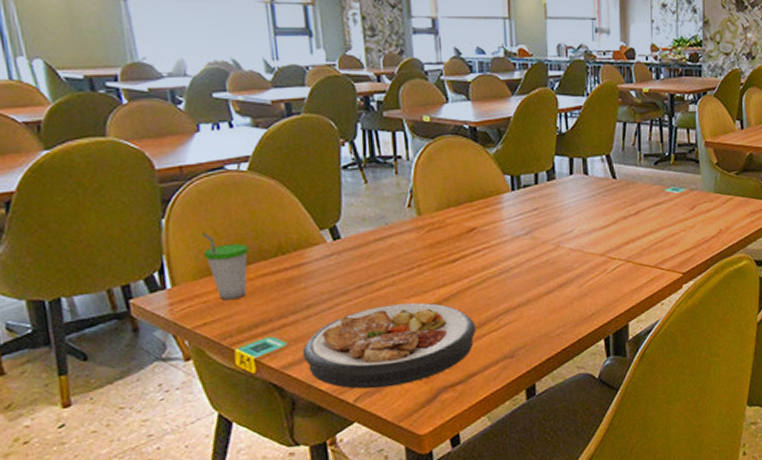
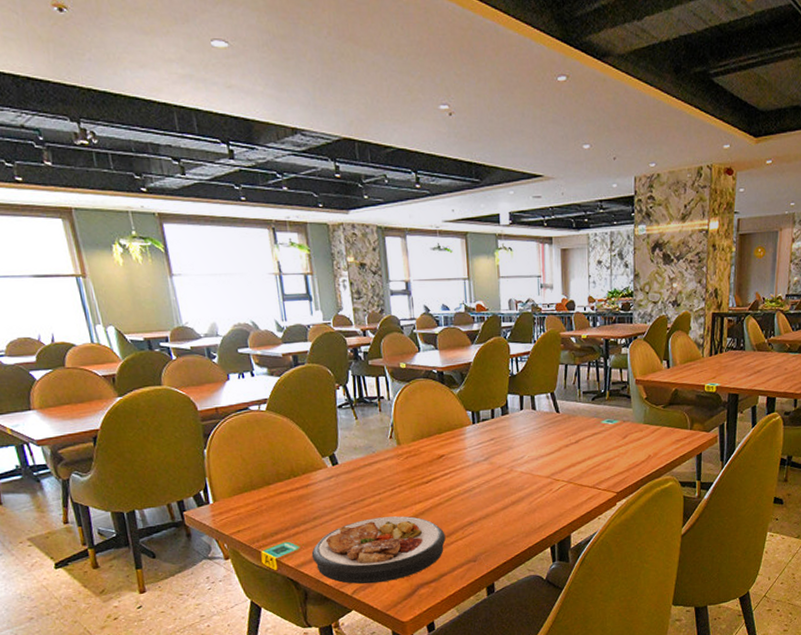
cup: present [201,233,249,301] -> none [233,460,269,513]

